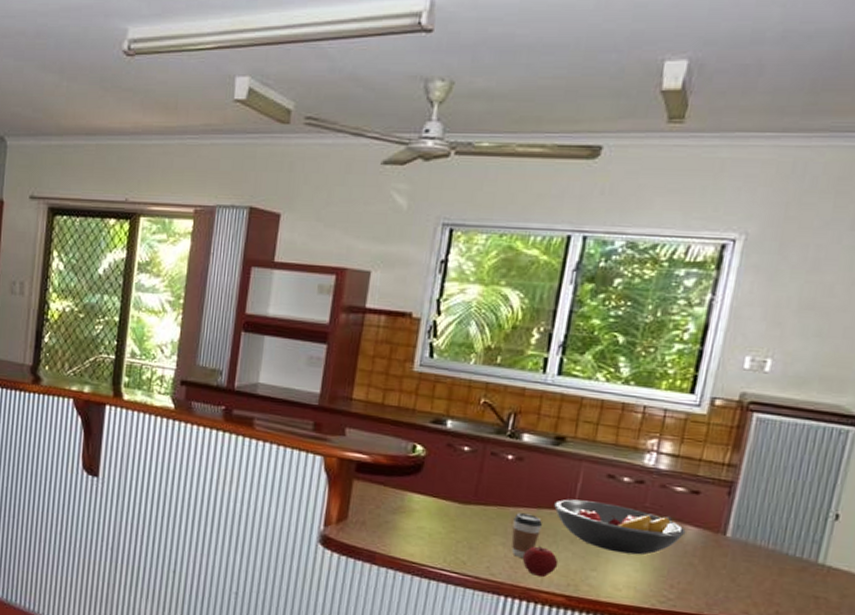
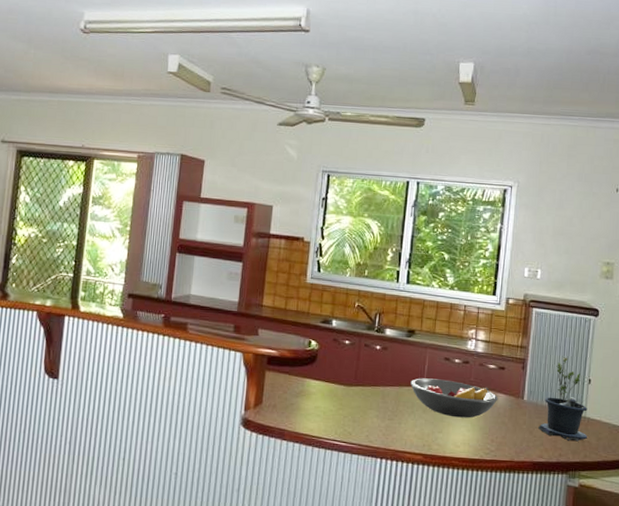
coffee cup: present [511,513,542,558] -> none [382,391,403,426]
apple: present [522,546,559,577] -> none [391,416,416,440]
potted plant: none [745,482,829,597] -> present [538,357,588,442]

